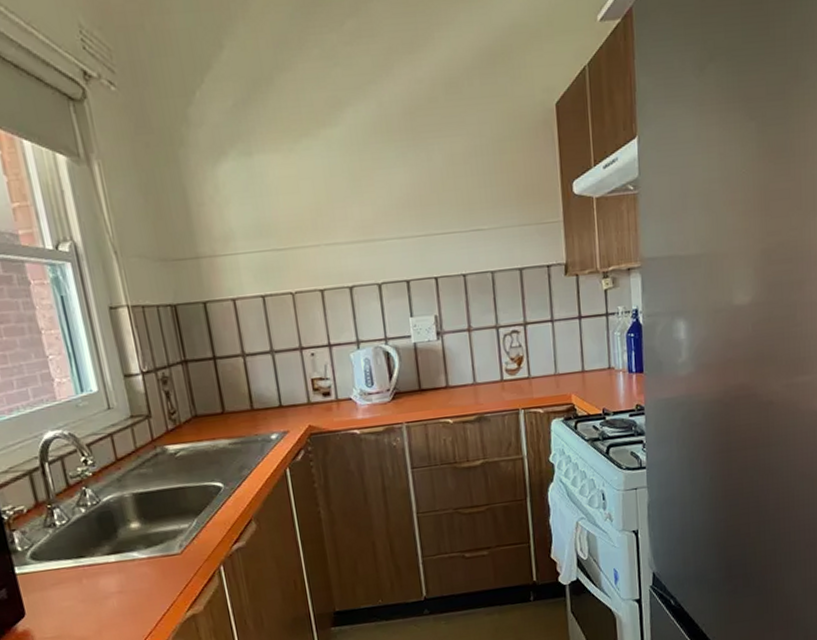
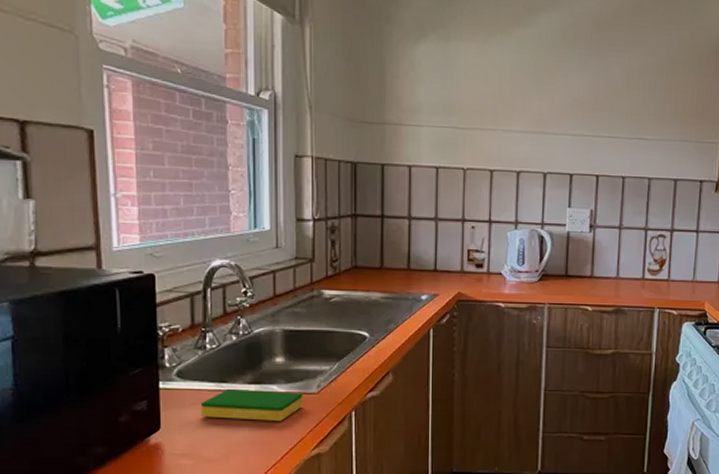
dish sponge: none [61,556,169,597] -> present [200,389,303,421]

